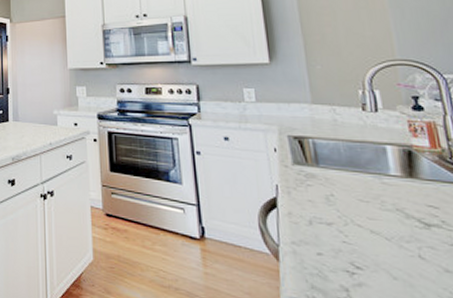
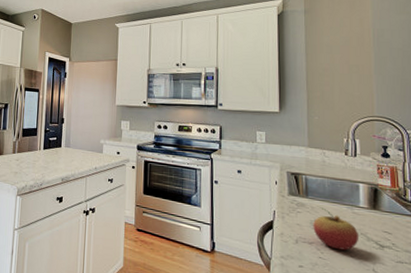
fruit: none [329,176,395,232] -> present [313,206,359,251]

